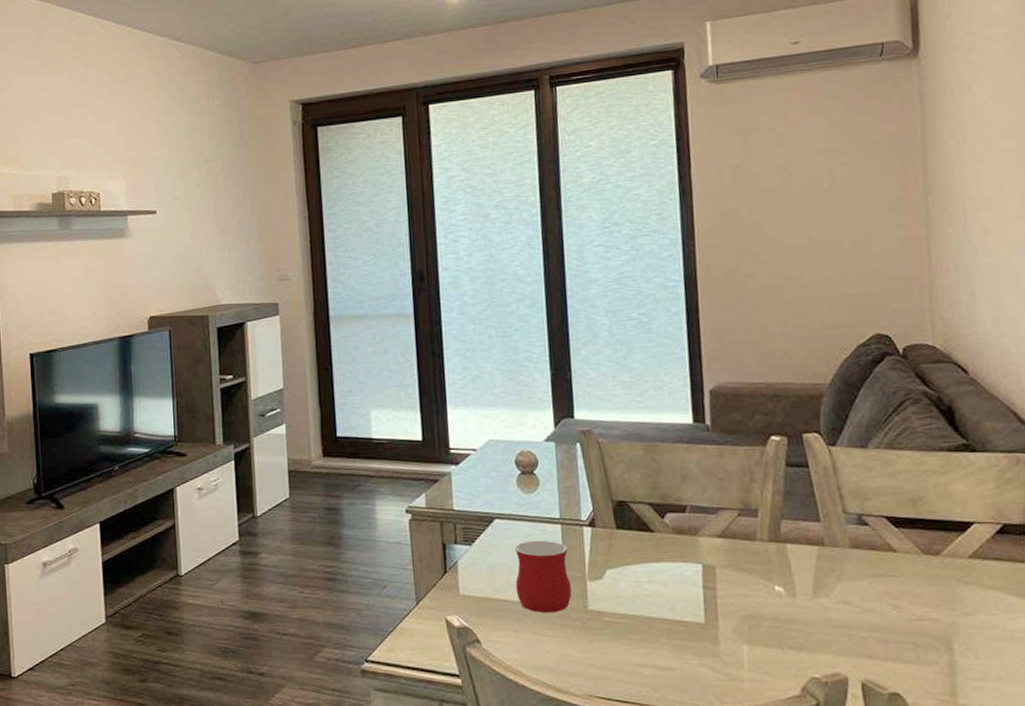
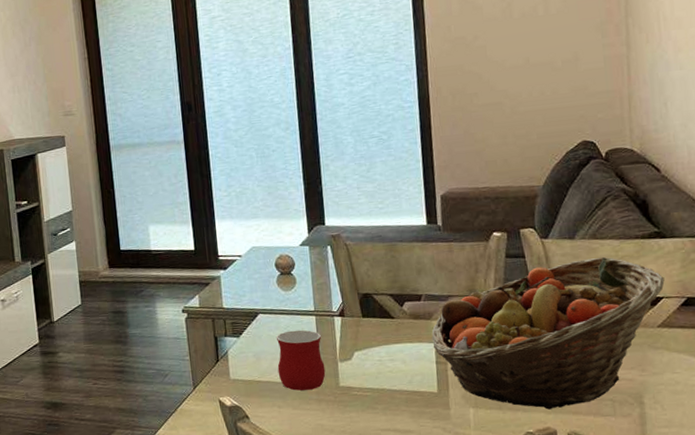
fruit basket: none [698,471,976,651] -> present [431,257,665,410]

